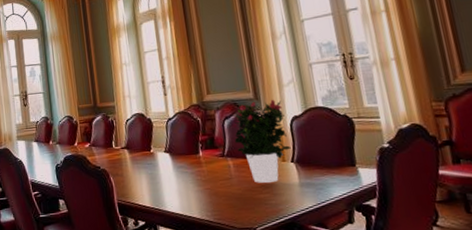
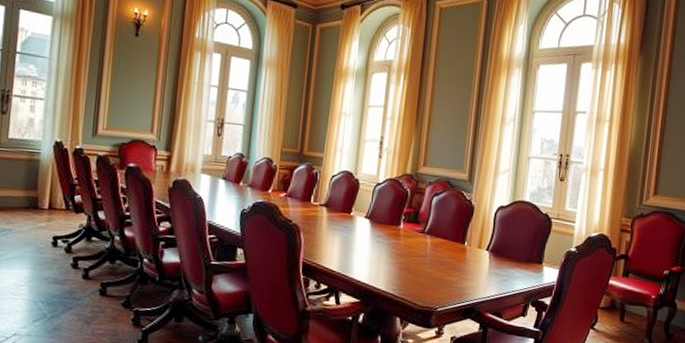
potted flower: present [231,99,291,184] -> none [438,184,494,267]

